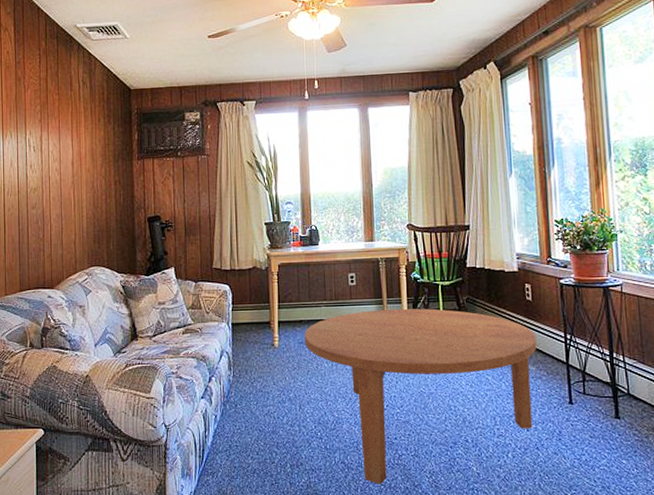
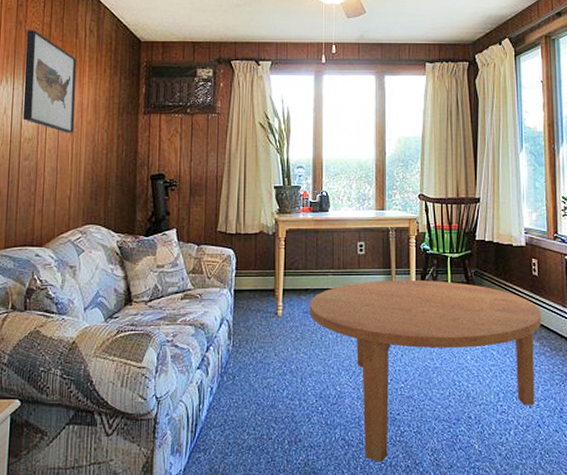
wall art: none [26,85,75,182] -> present [22,30,77,133]

